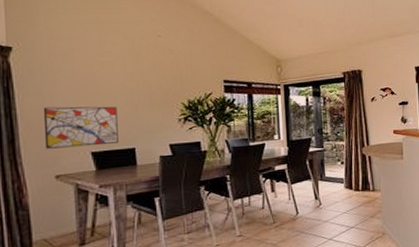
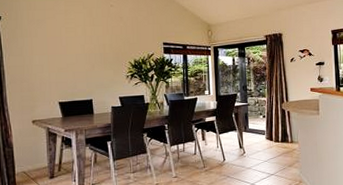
wall art: present [43,106,119,149] -> none [23,64,80,99]

